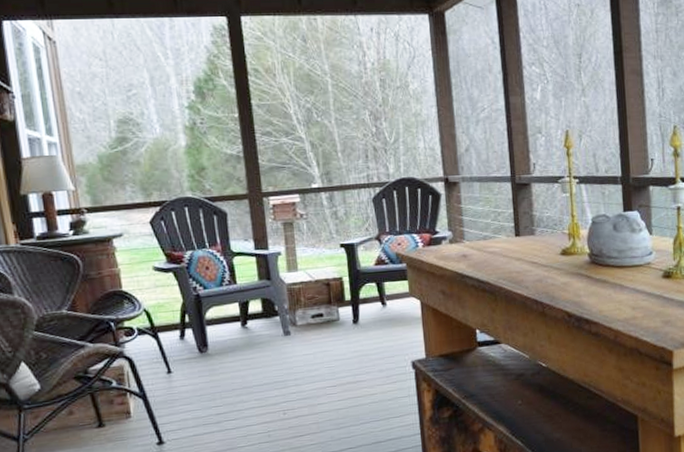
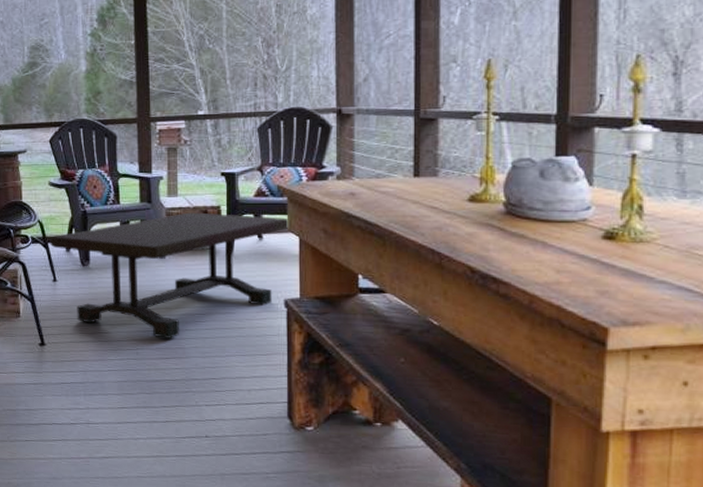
coffee table: none [160,283,411,416] -> present [50,212,290,338]

